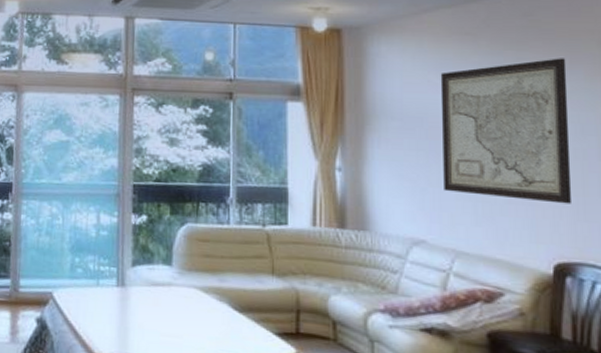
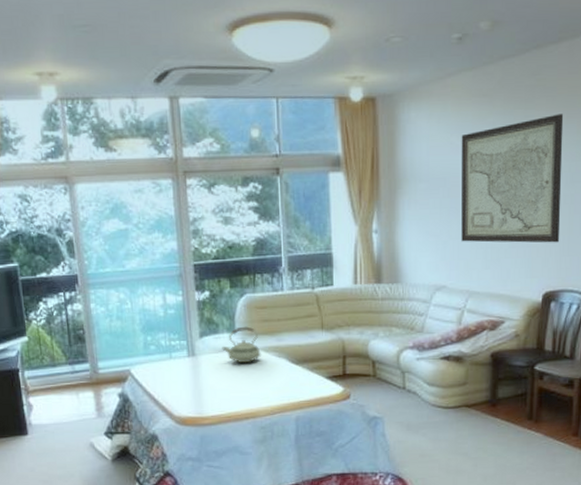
teakettle: none [155,259,199,304] -> present [222,326,261,364]

